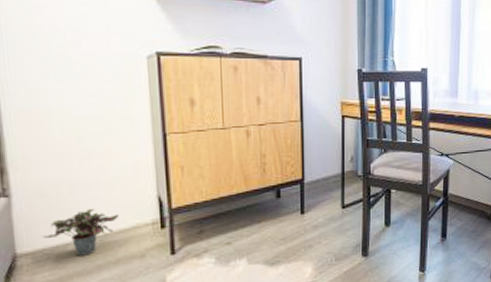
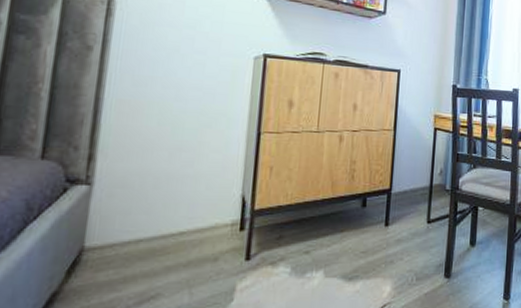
potted plant: present [43,209,119,256] -> none [116,204,199,255]

